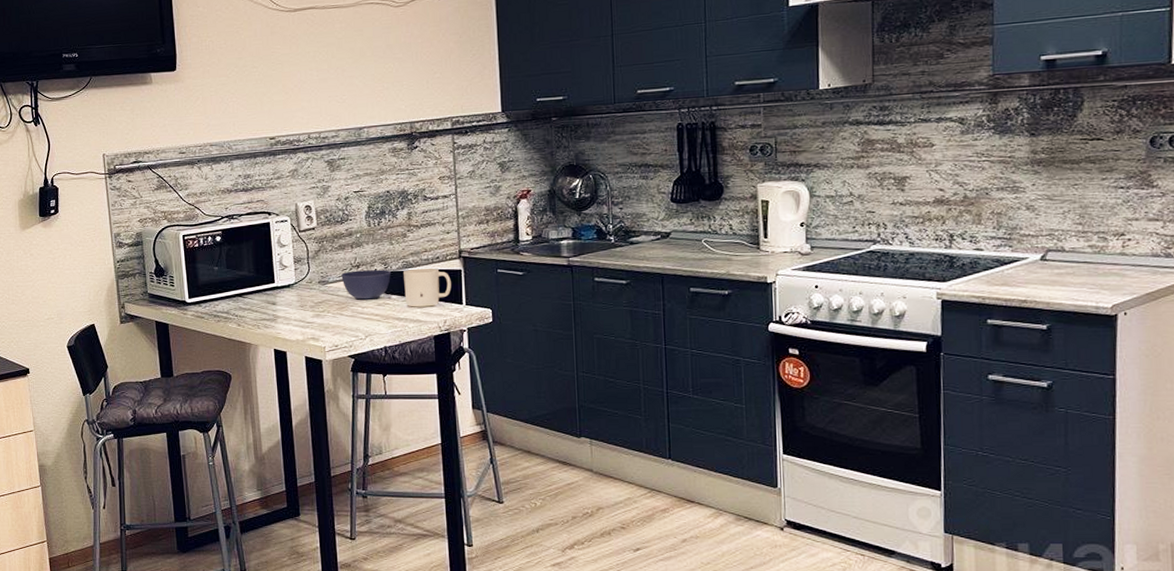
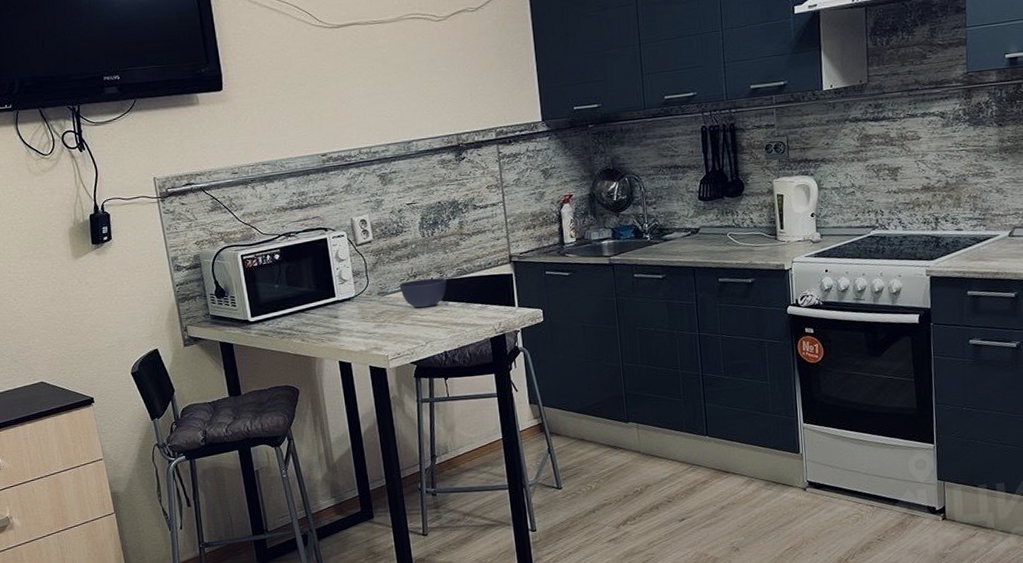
mug: present [402,268,451,307] -> none [457,273,504,312]

